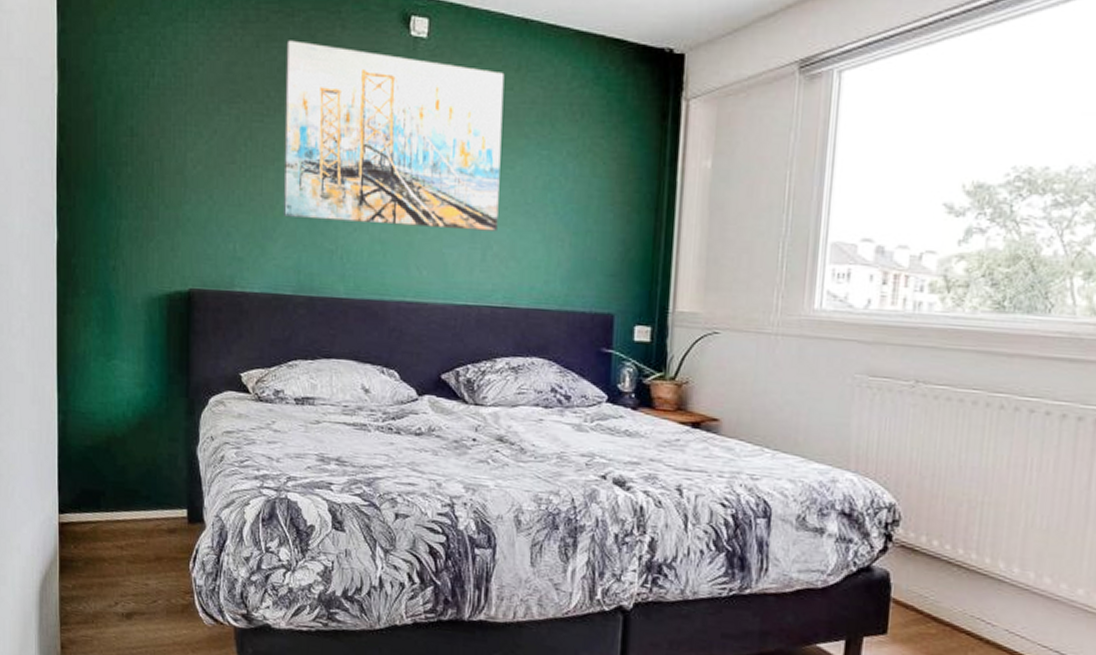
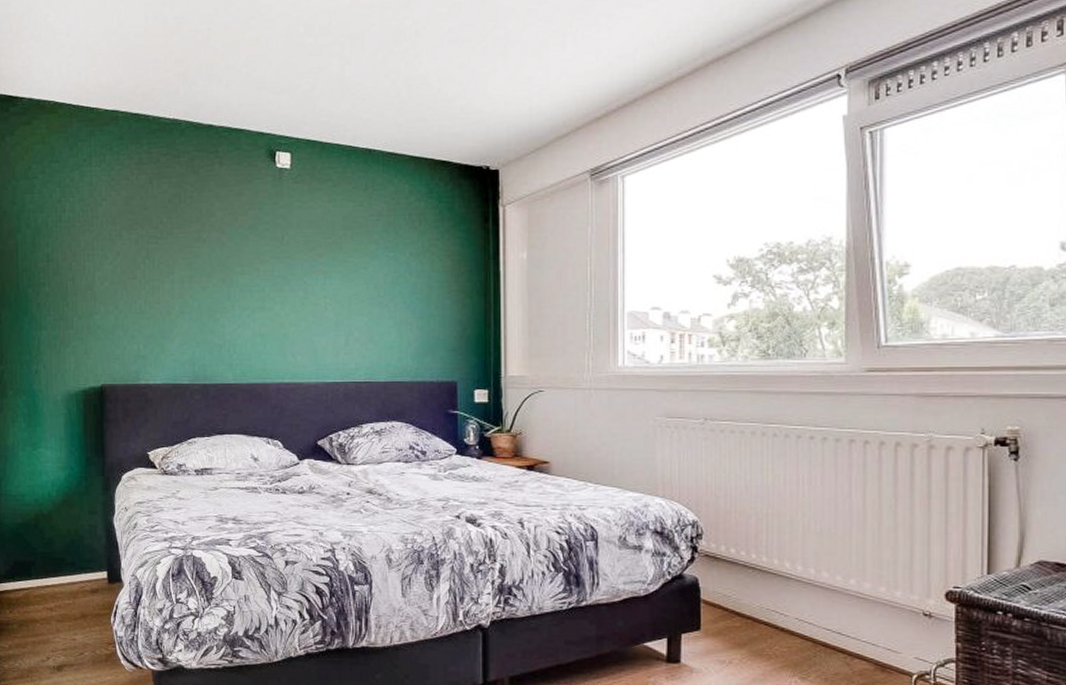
wall art: present [283,40,505,232] -> none [175,176,357,321]

